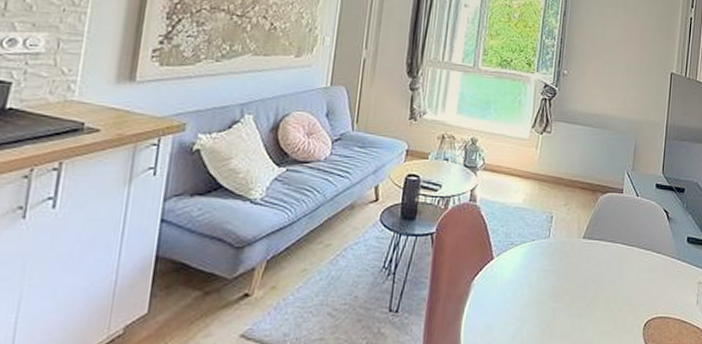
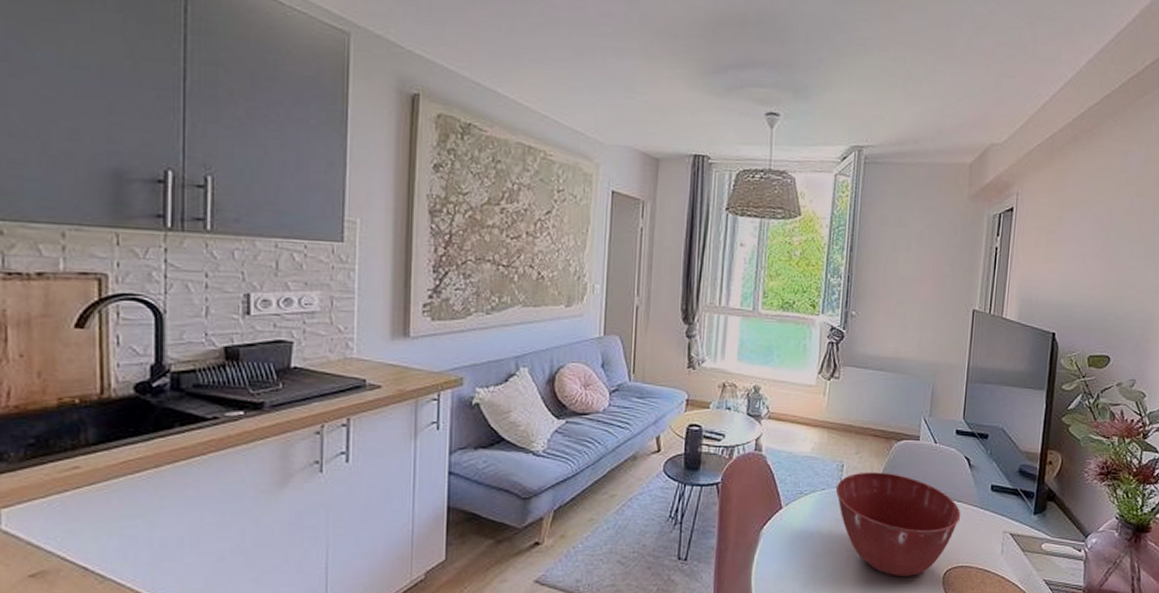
mixing bowl: none [544,223,660,328] -> present [835,472,961,576]

